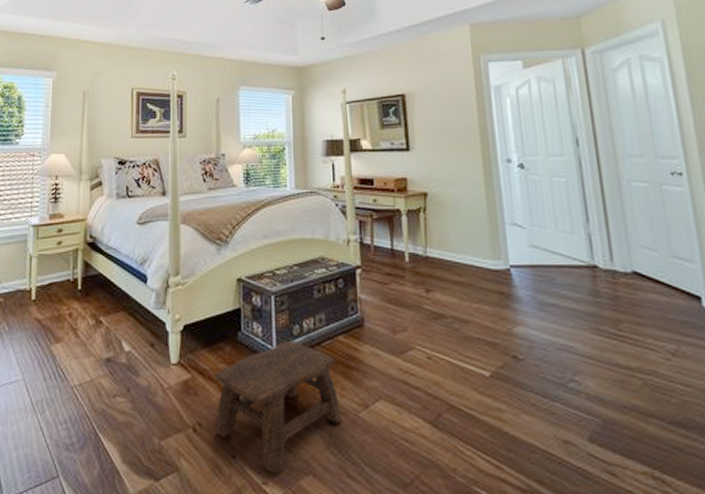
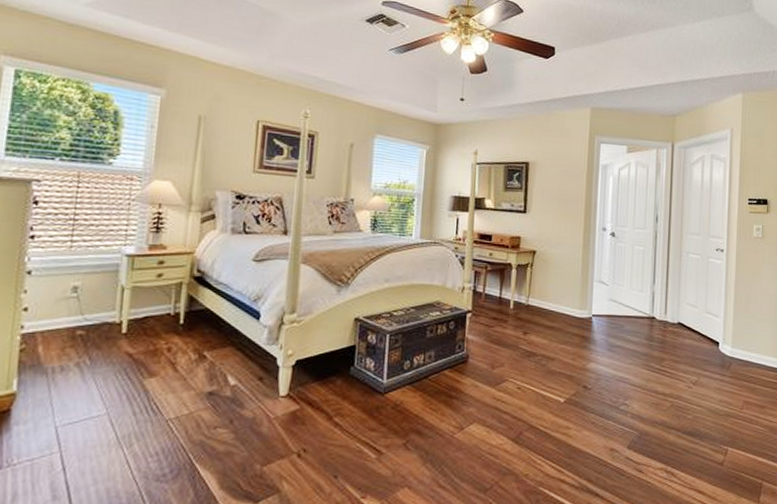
stool: present [214,340,342,473] -> none [319,374,440,488]

